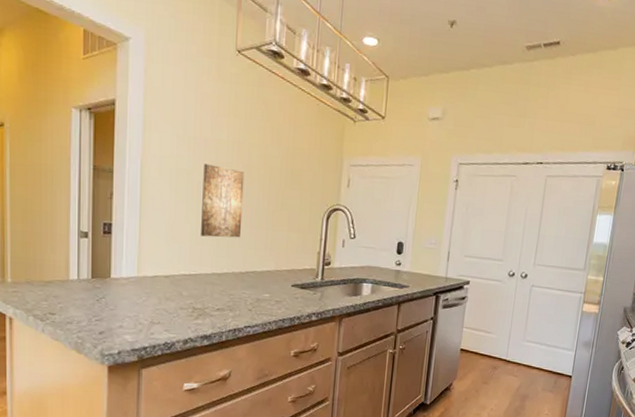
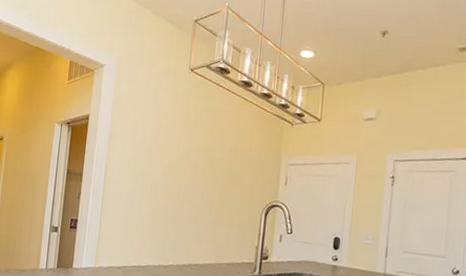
wall art: present [201,164,245,238] -> none [151,166,192,233]

